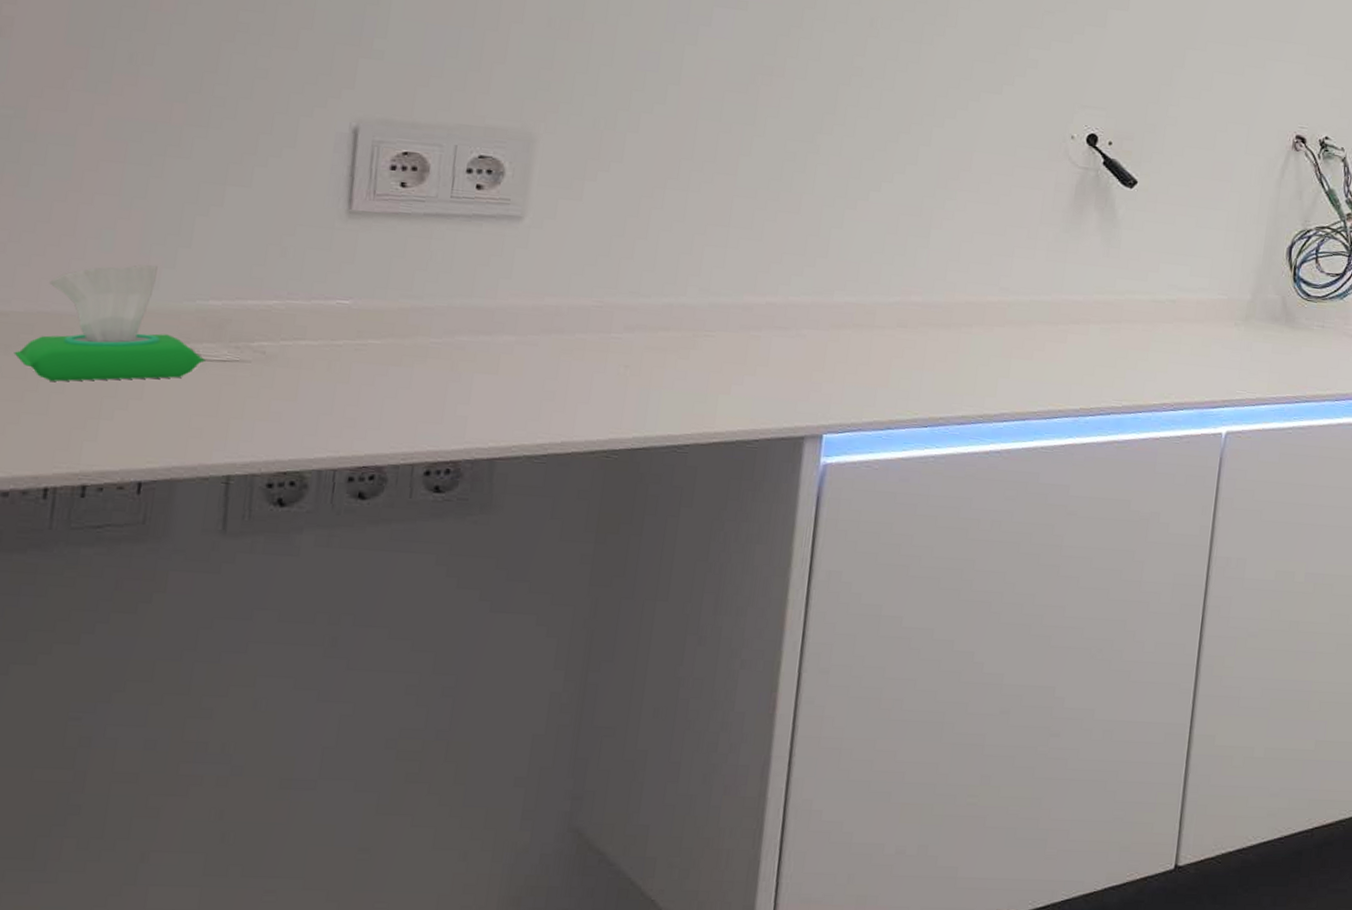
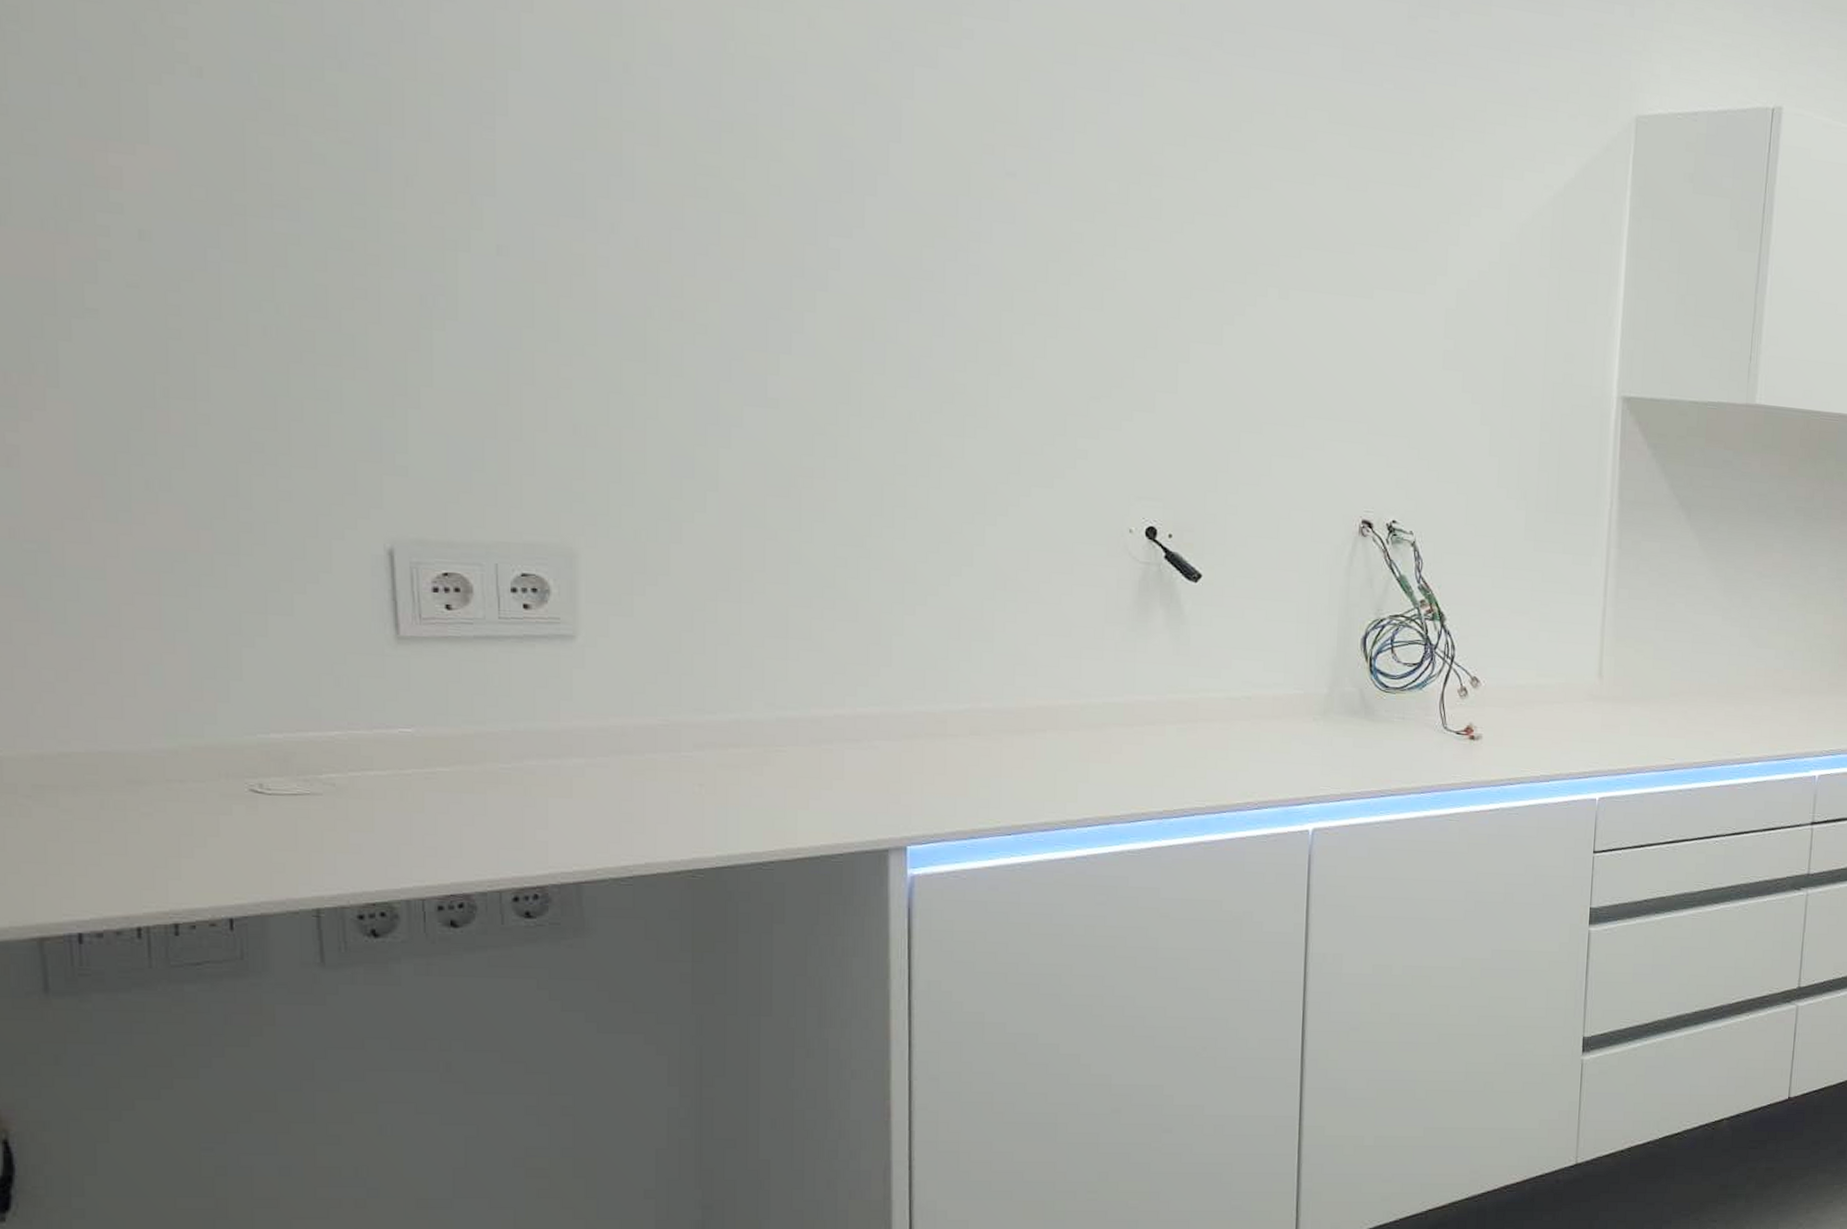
wet wipes pack: present [13,265,205,382] -> none [82,700,276,821]

